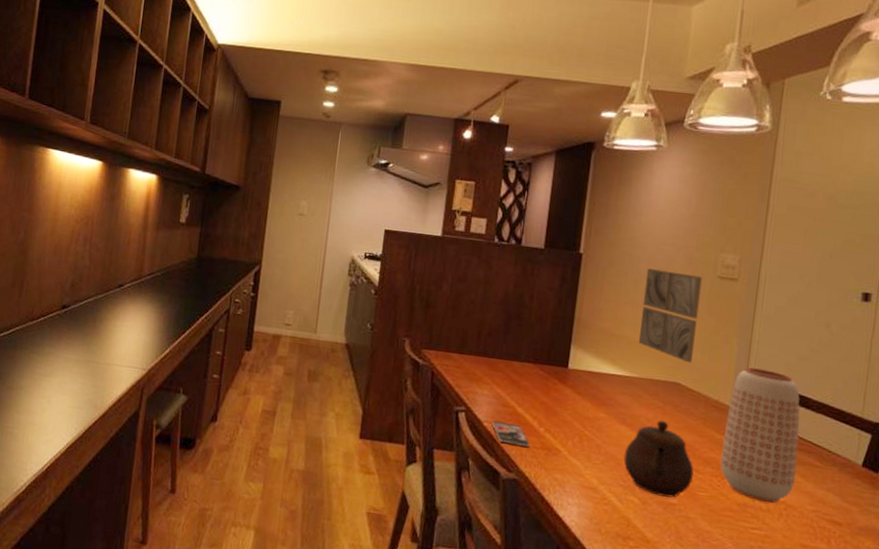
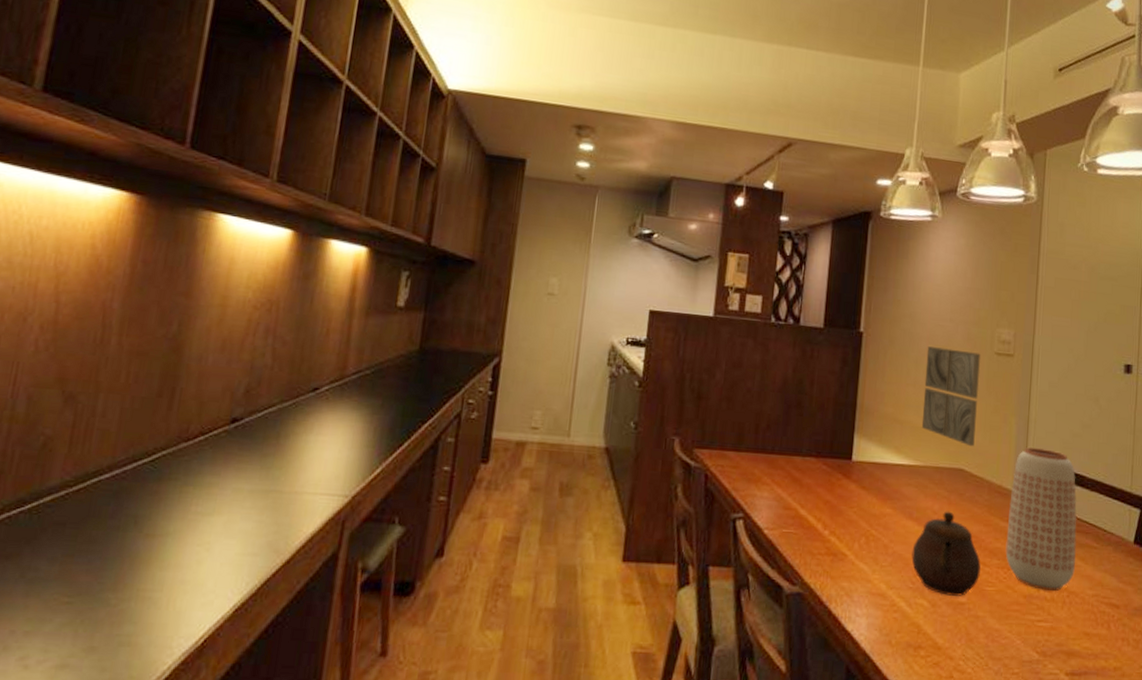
smartphone: present [492,420,530,447] -> none [774,527,815,554]

